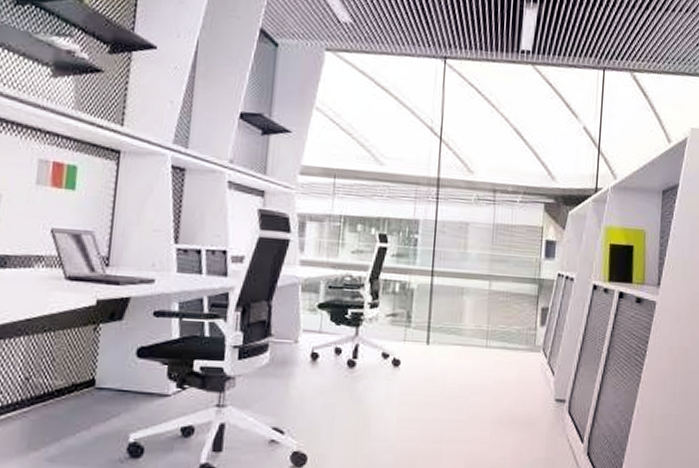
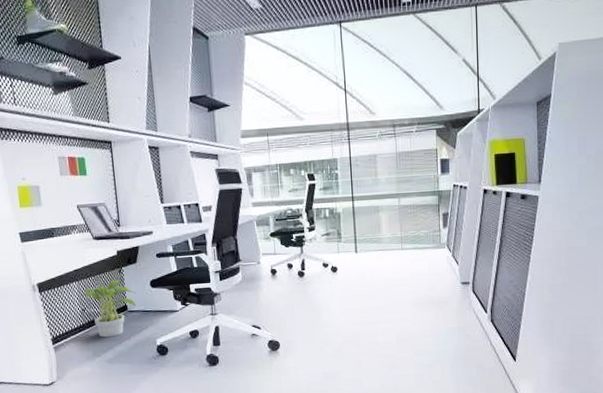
potted plant: none [30,340,114,424] -> present [82,279,137,338]

